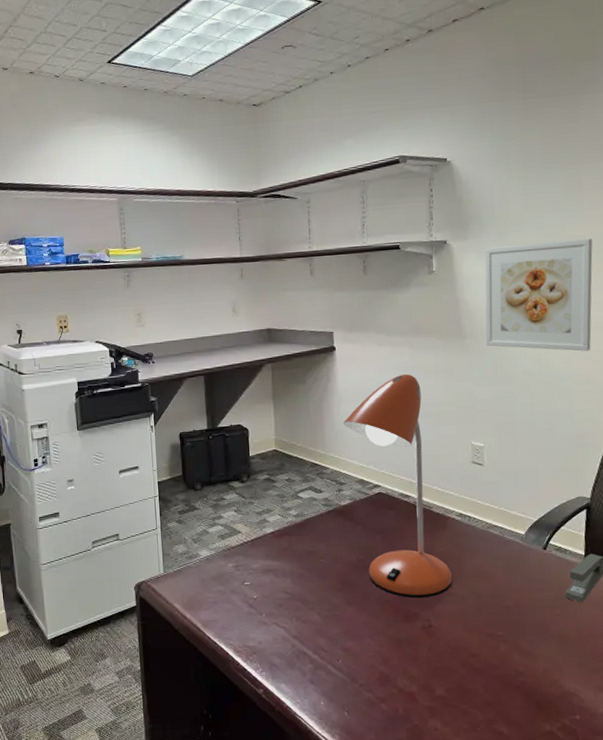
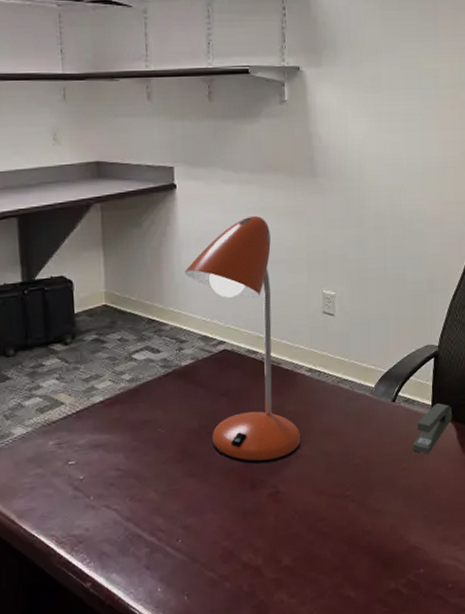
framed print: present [485,238,593,352] -> none [339,72,446,193]

